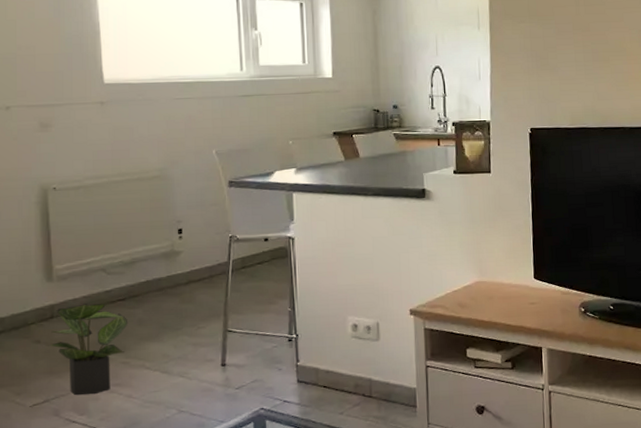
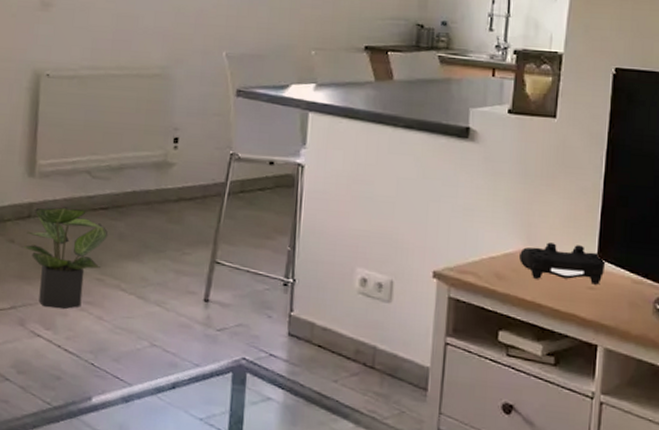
game controller: none [475,271,541,303] -> present [518,242,606,285]

